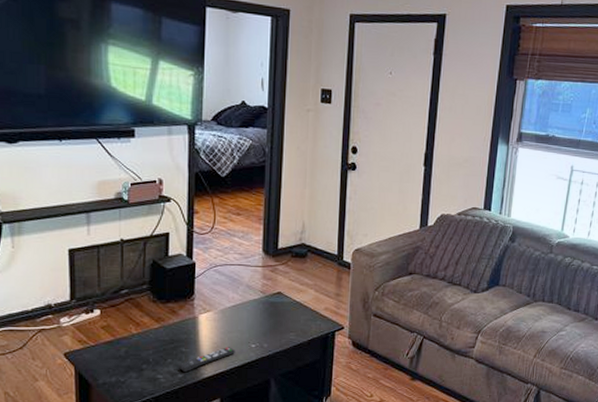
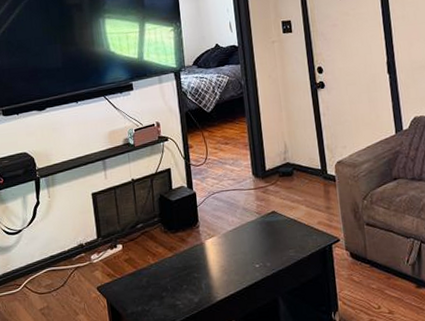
remote control: present [179,347,235,373] -> none [194,269,242,297]

